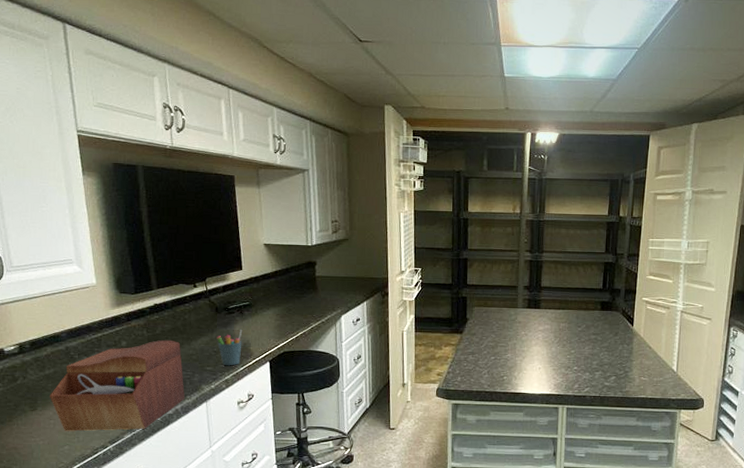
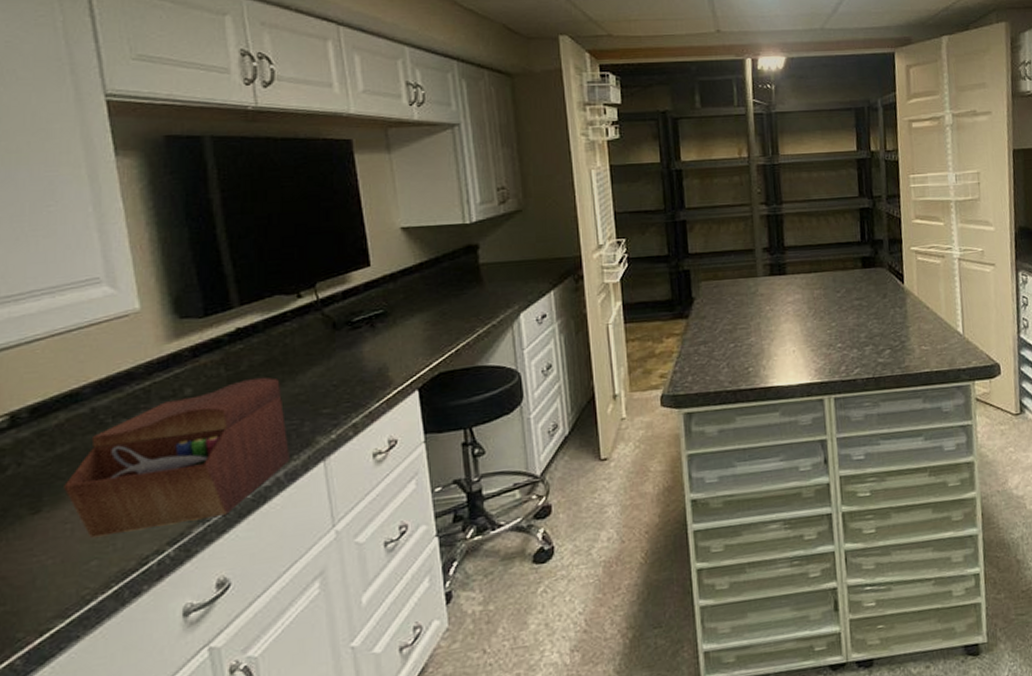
pen holder: present [216,330,243,366] -> none [336,350,376,404]

